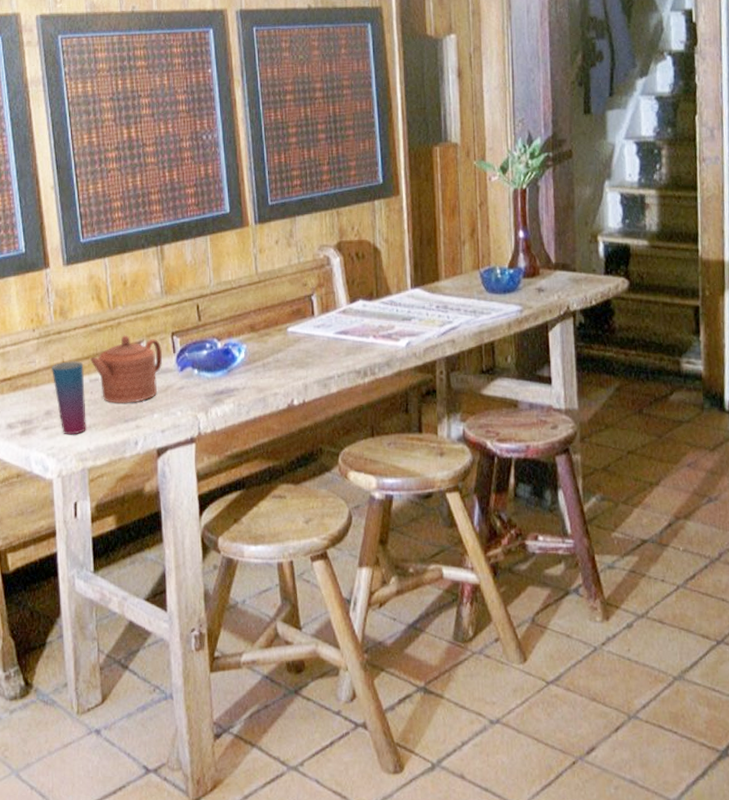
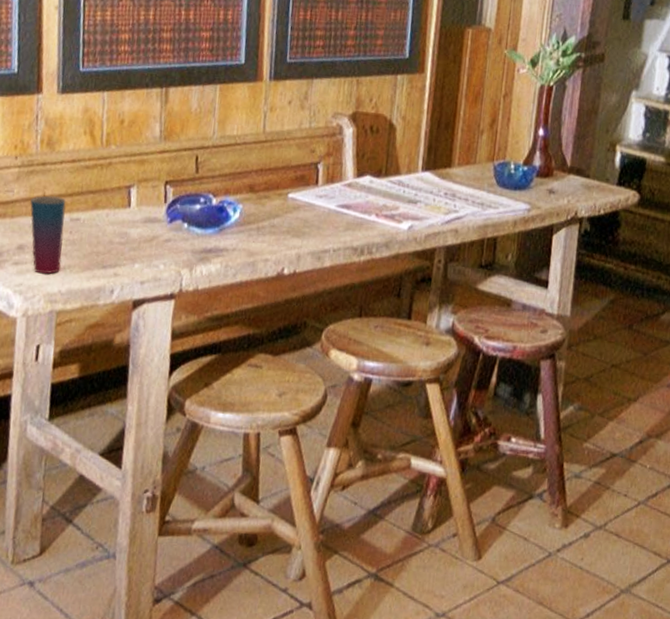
teapot: present [89,335,162,404] -> none [73,176,153,249]

